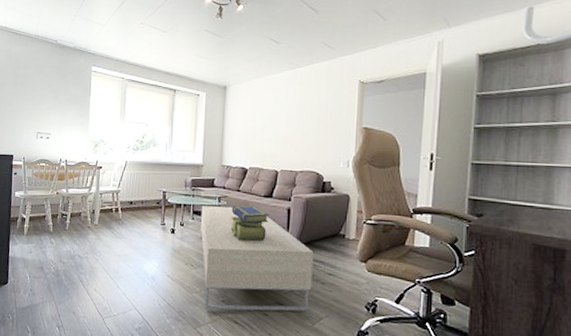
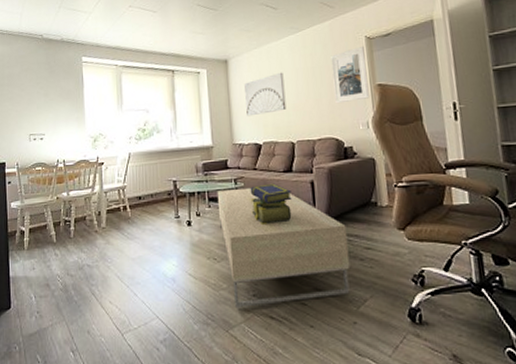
wall art: none [238,104,277,142] -> present [244,72,287,117]
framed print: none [322,89,356,141] -> present [331,45,370,104]

